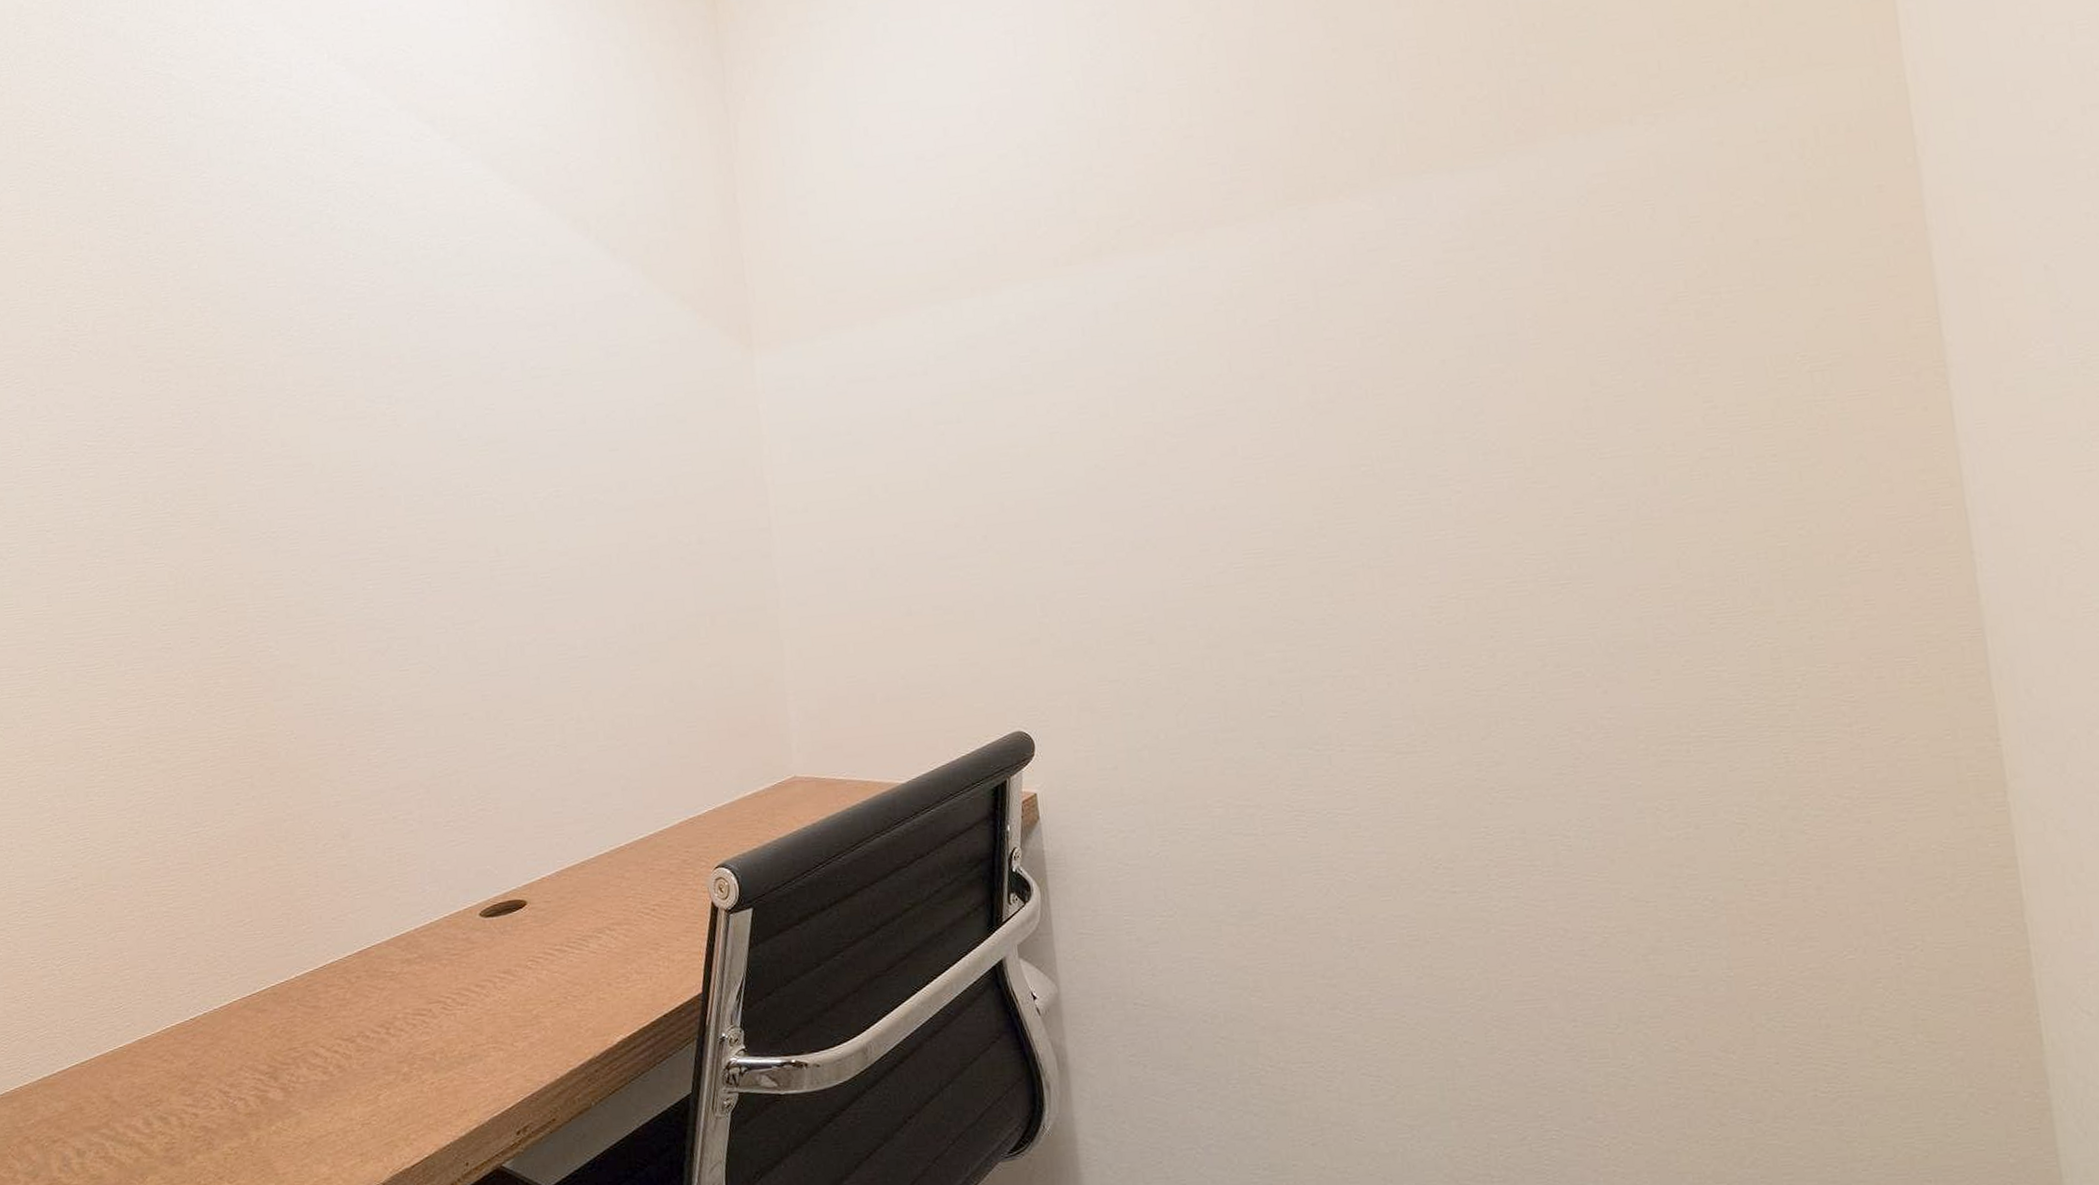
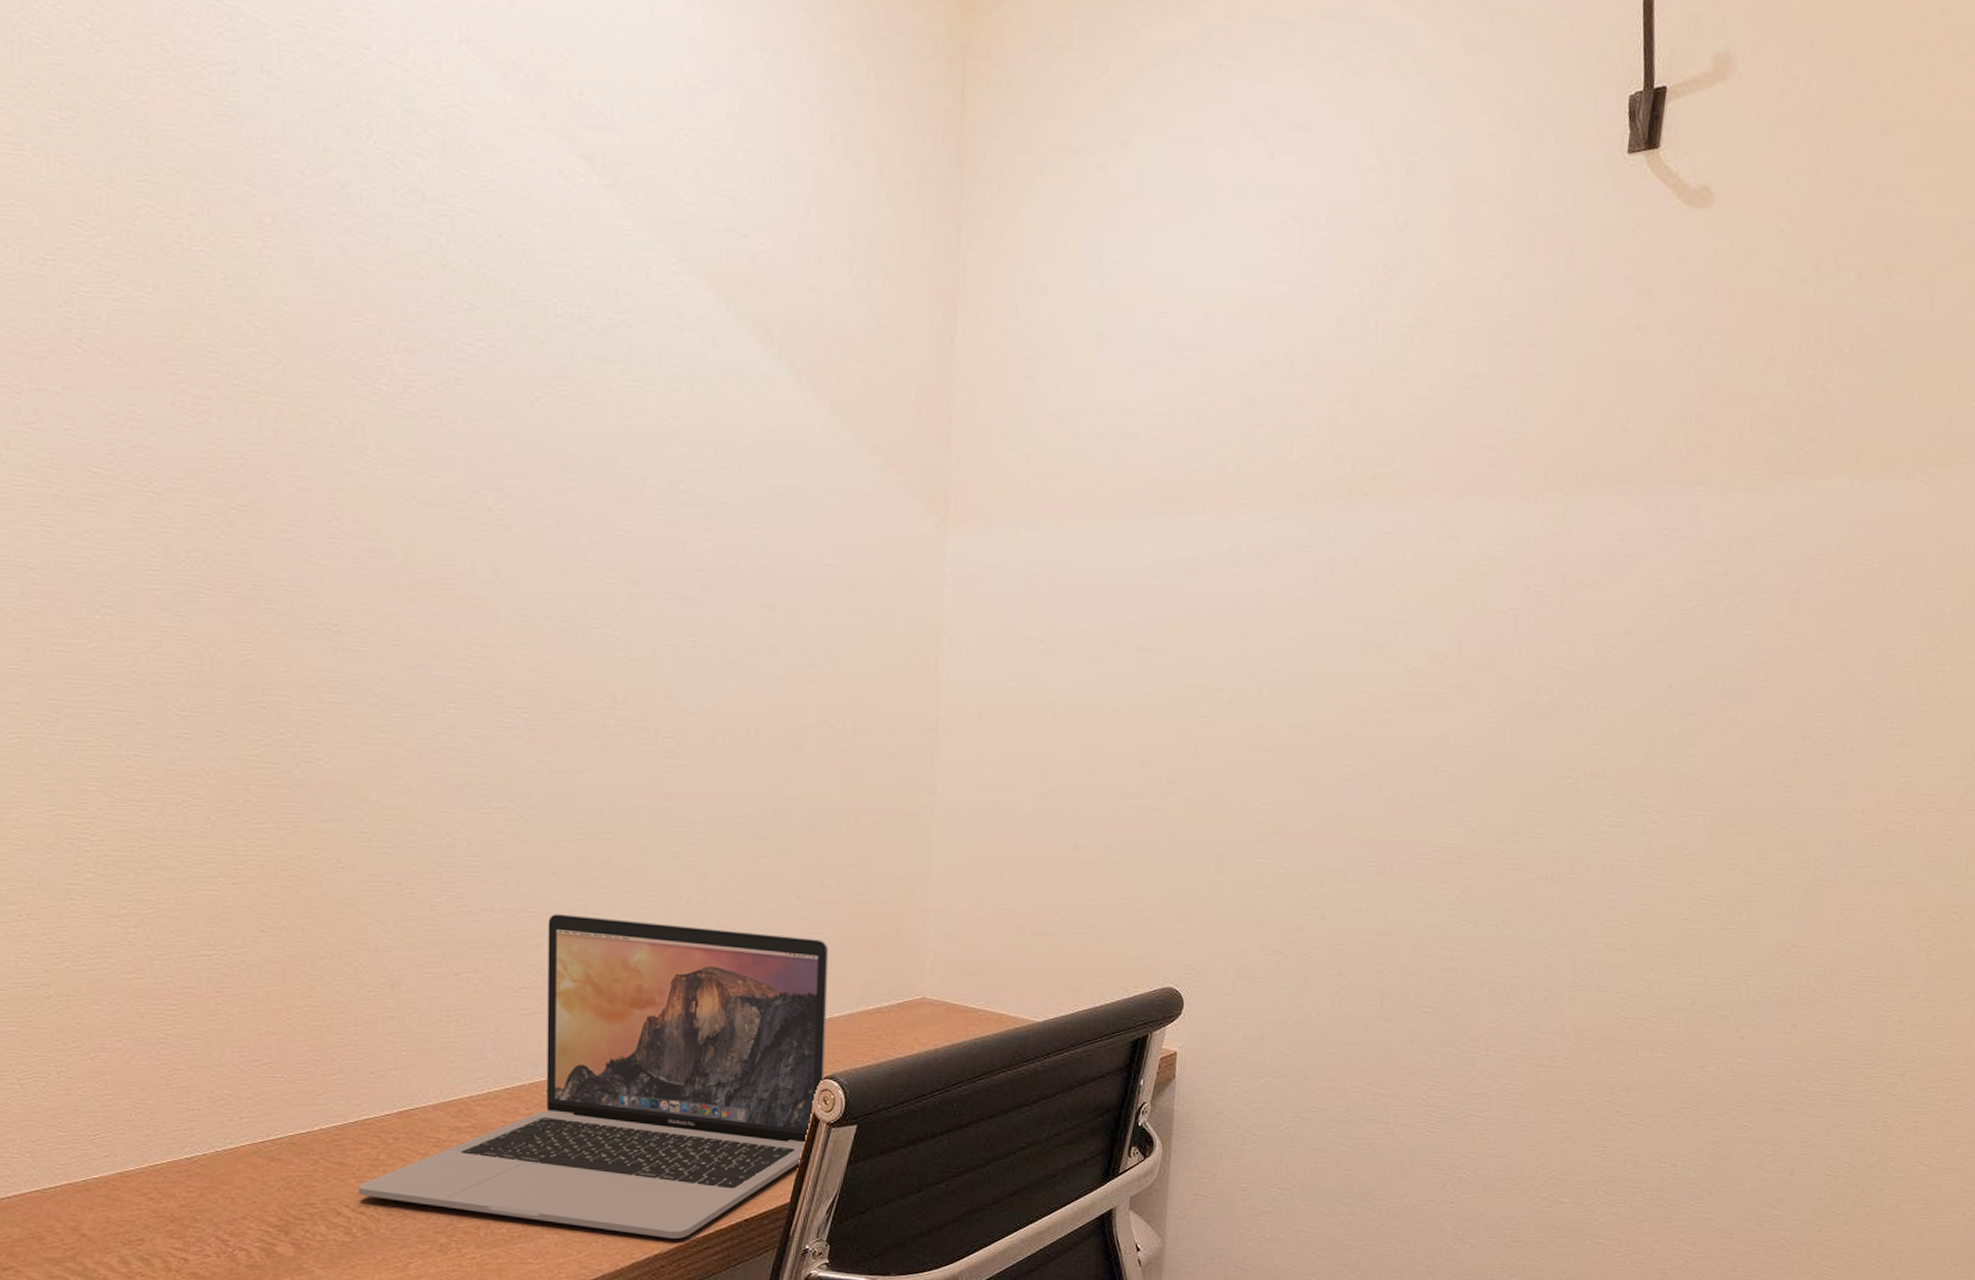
laptop: none [331,737,718,1043] -> present [359,914,829,1239]

